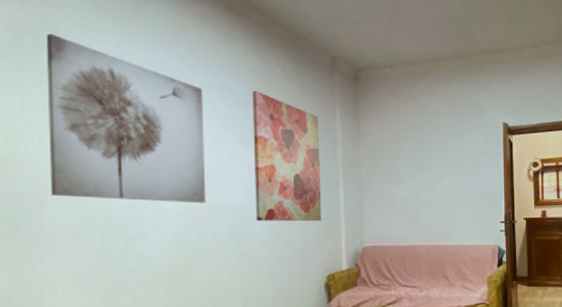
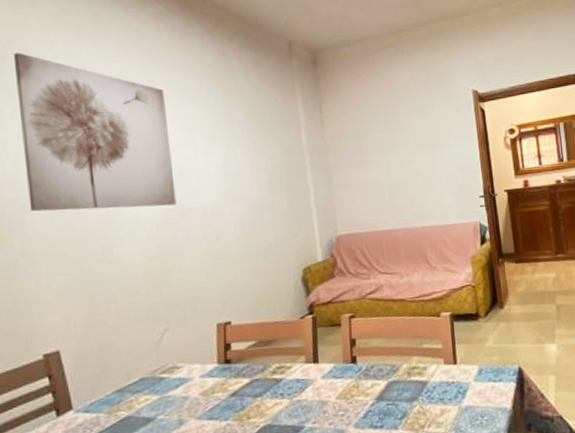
wall art: present [252,90,322,222] -> none [211,85,293,219]

